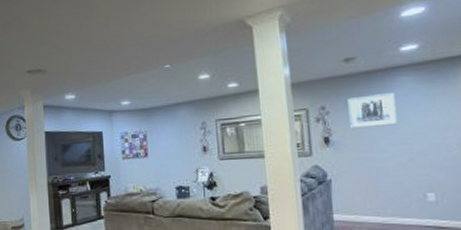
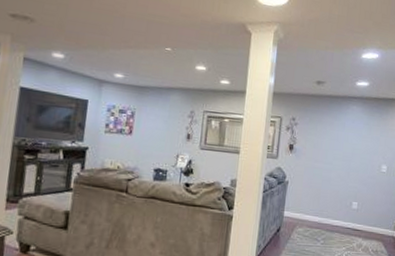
wall art: present [347,93,399,130] -> none [310,114,347,144]

